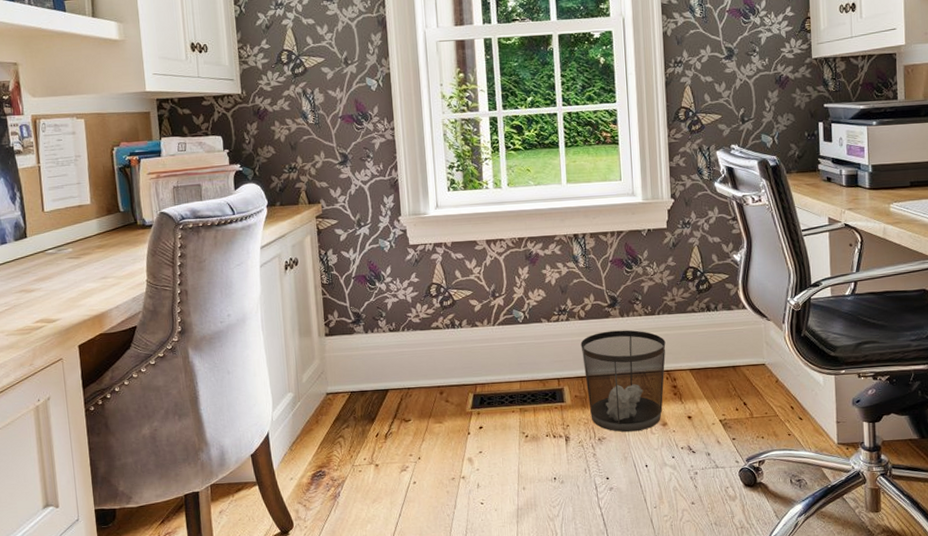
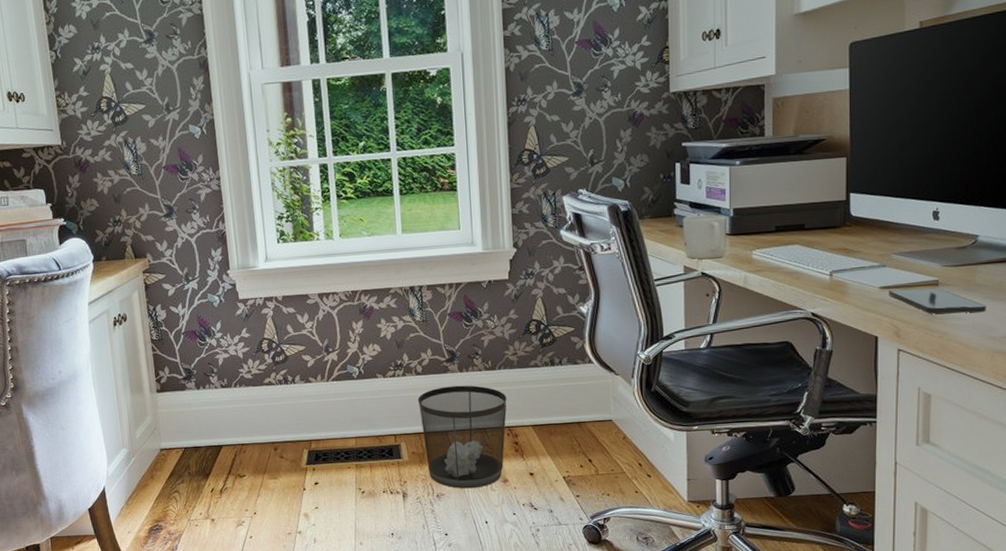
mug: none [826,169,867,212] -> present [682,214,727,260]

